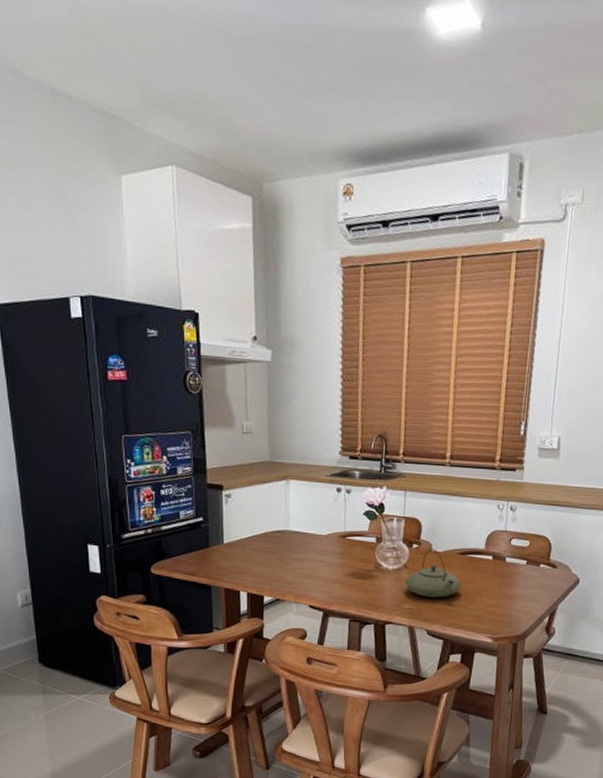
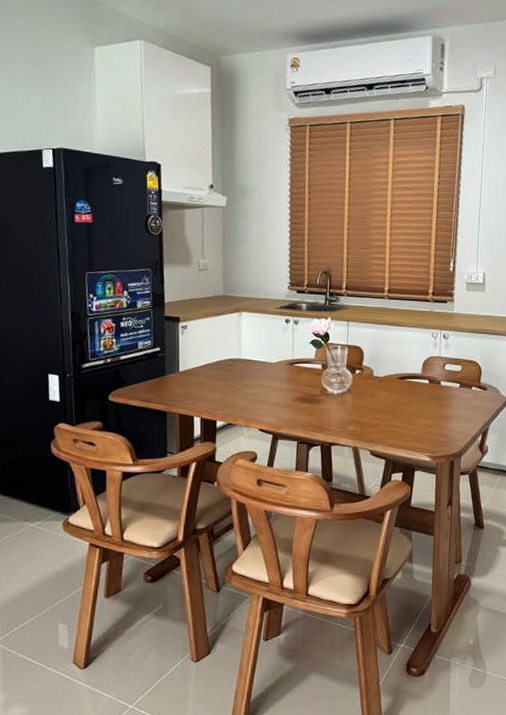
teapot: present [405,549,462,598] -> none [349,374,402,420]

